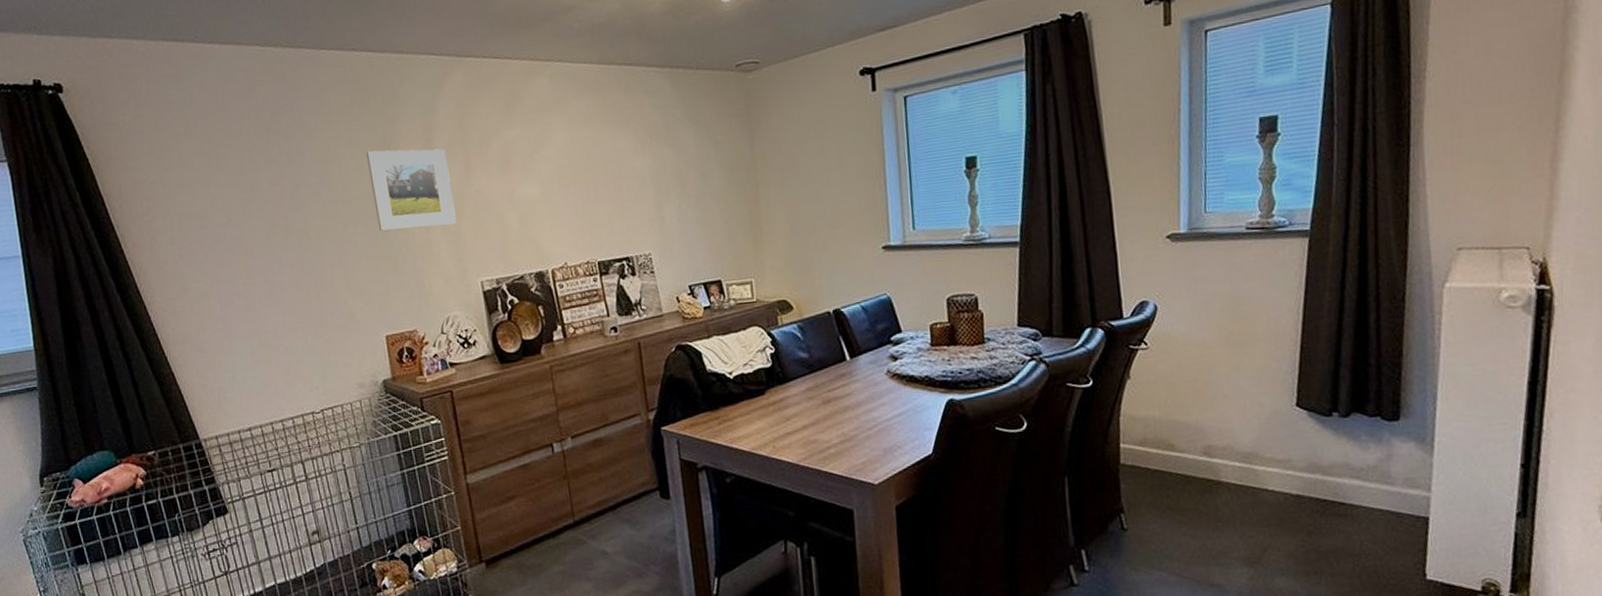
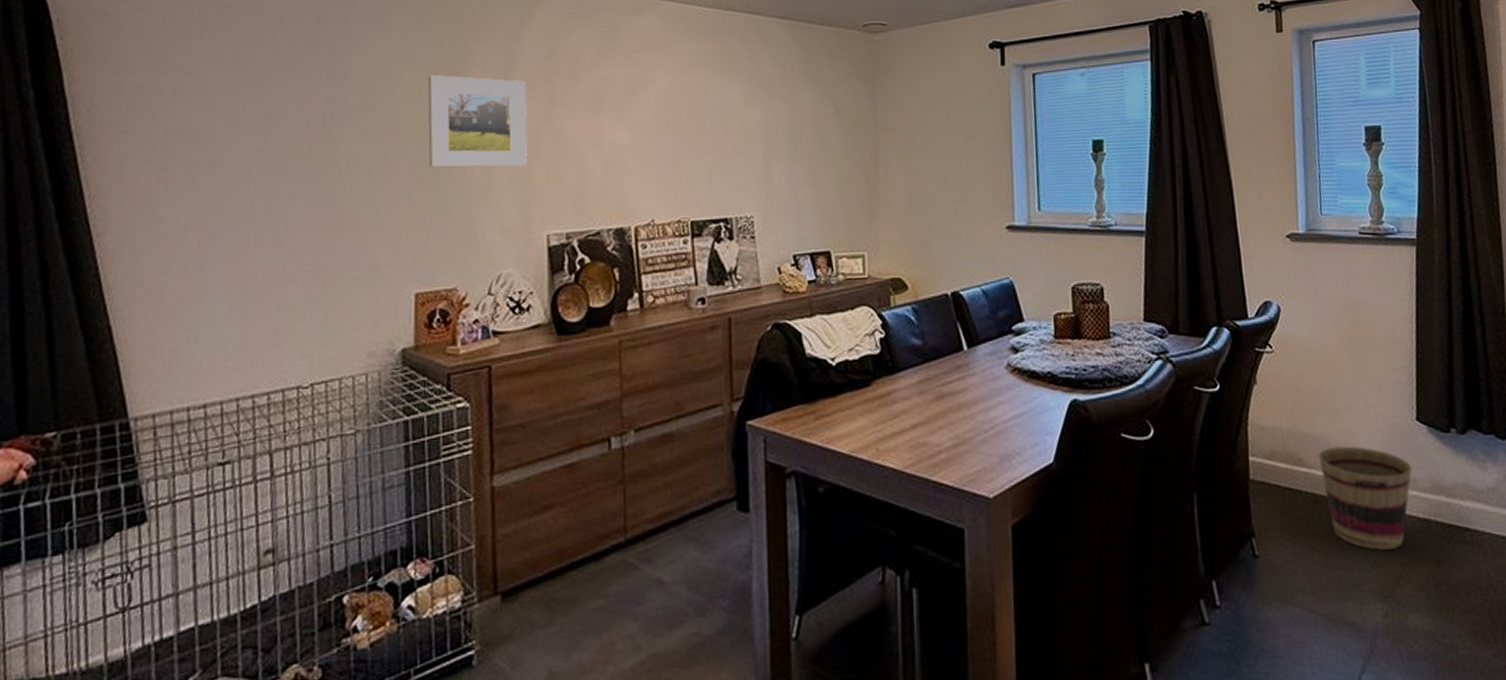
basket: none [1190,432,1288,523] -> present [1318,446,1412,551]

